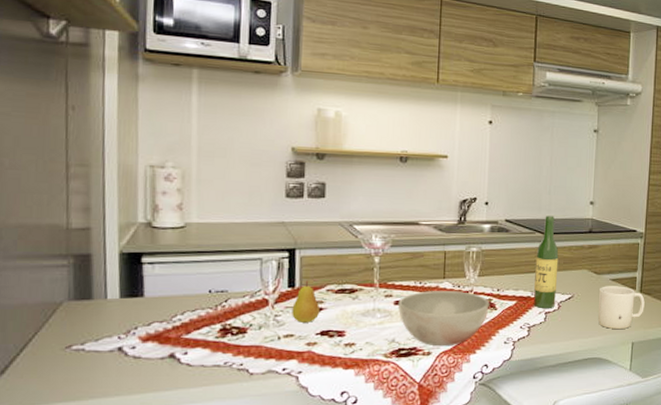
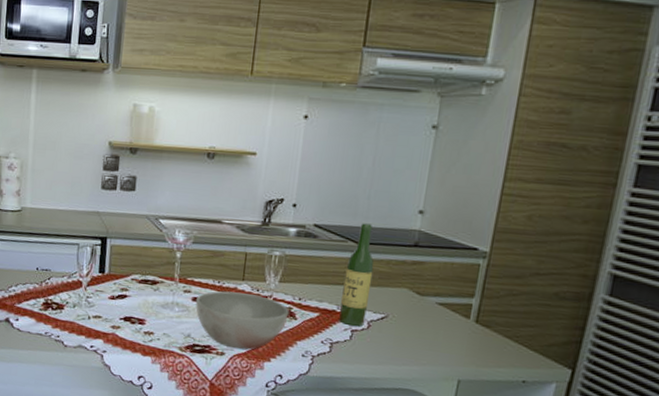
fruit: present [292,280,321,323] -> none [101,268,125,307]
mug: present [597,286,645,330] -> none [416,309,481,363]

